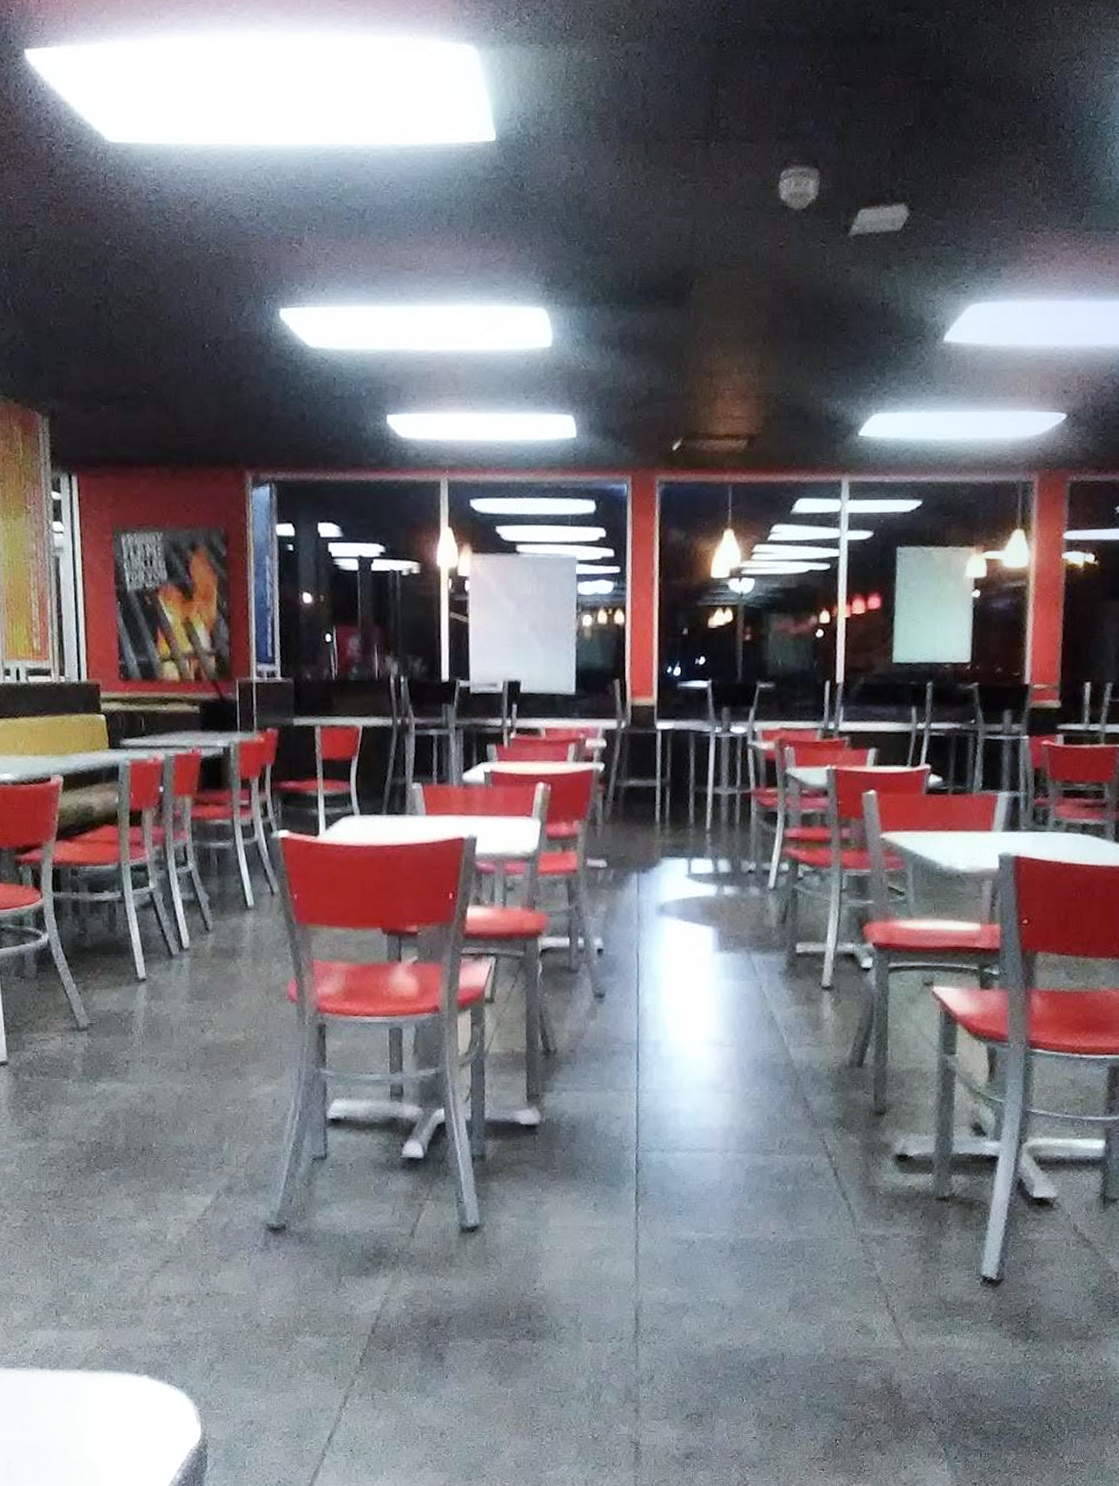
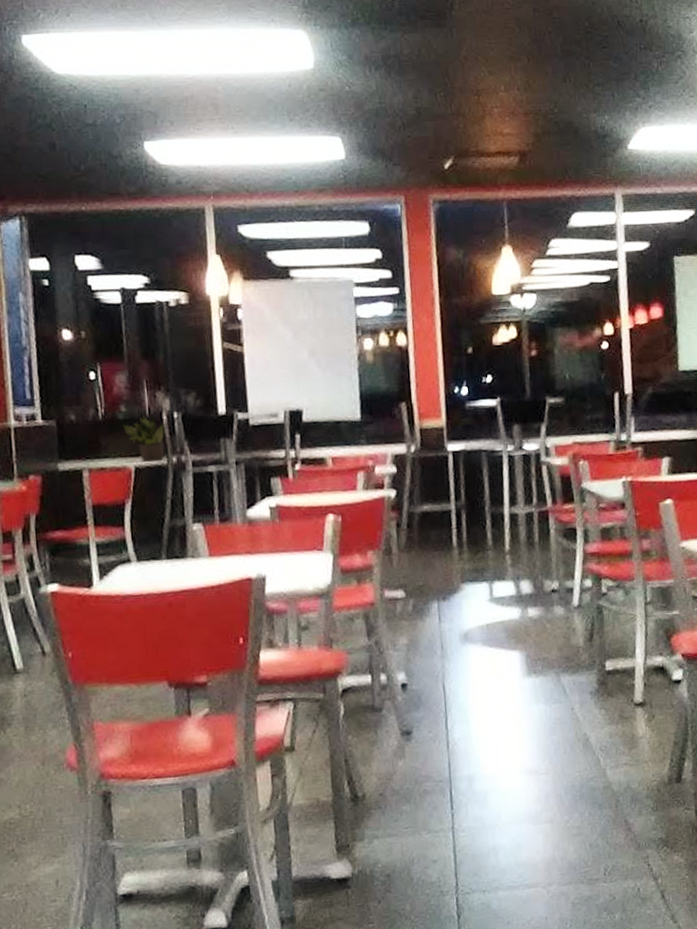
potted plant: none [354,678,394,723] -> present [123,415,167,463]

